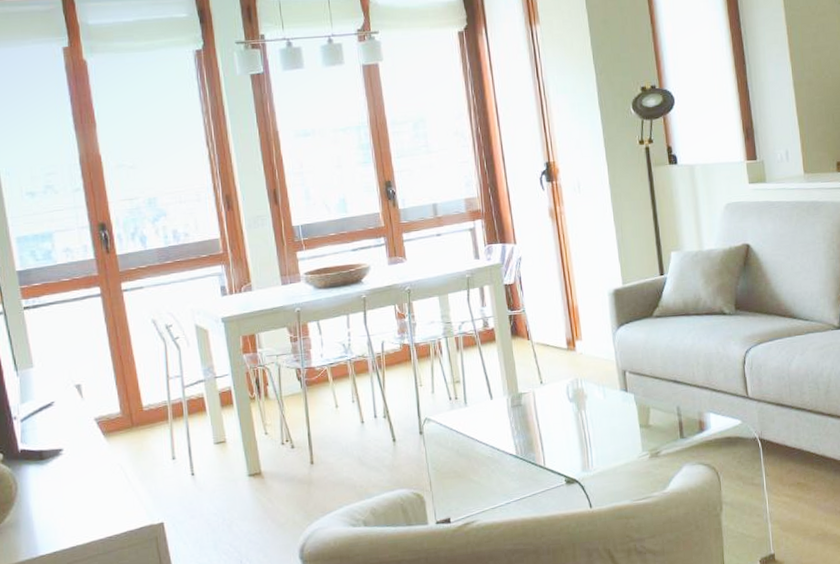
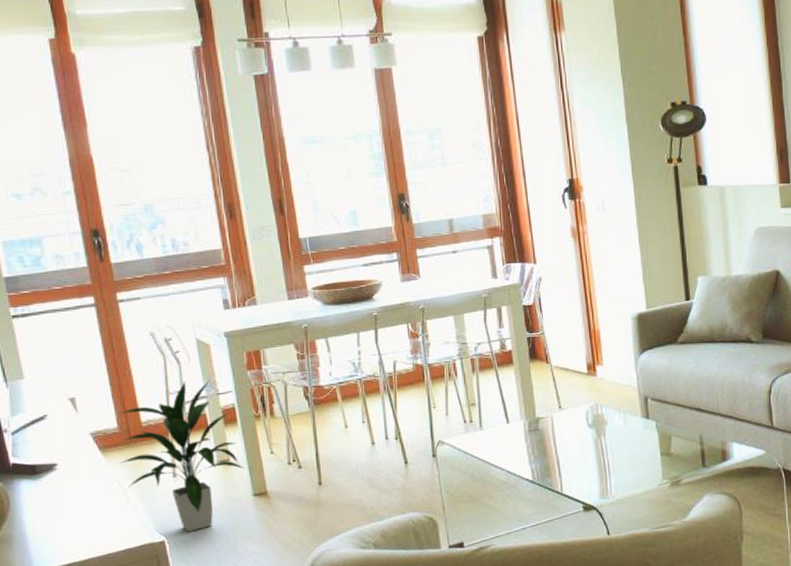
indoor plant: none [120,363,240,513] -> present [117,378,245,532]

